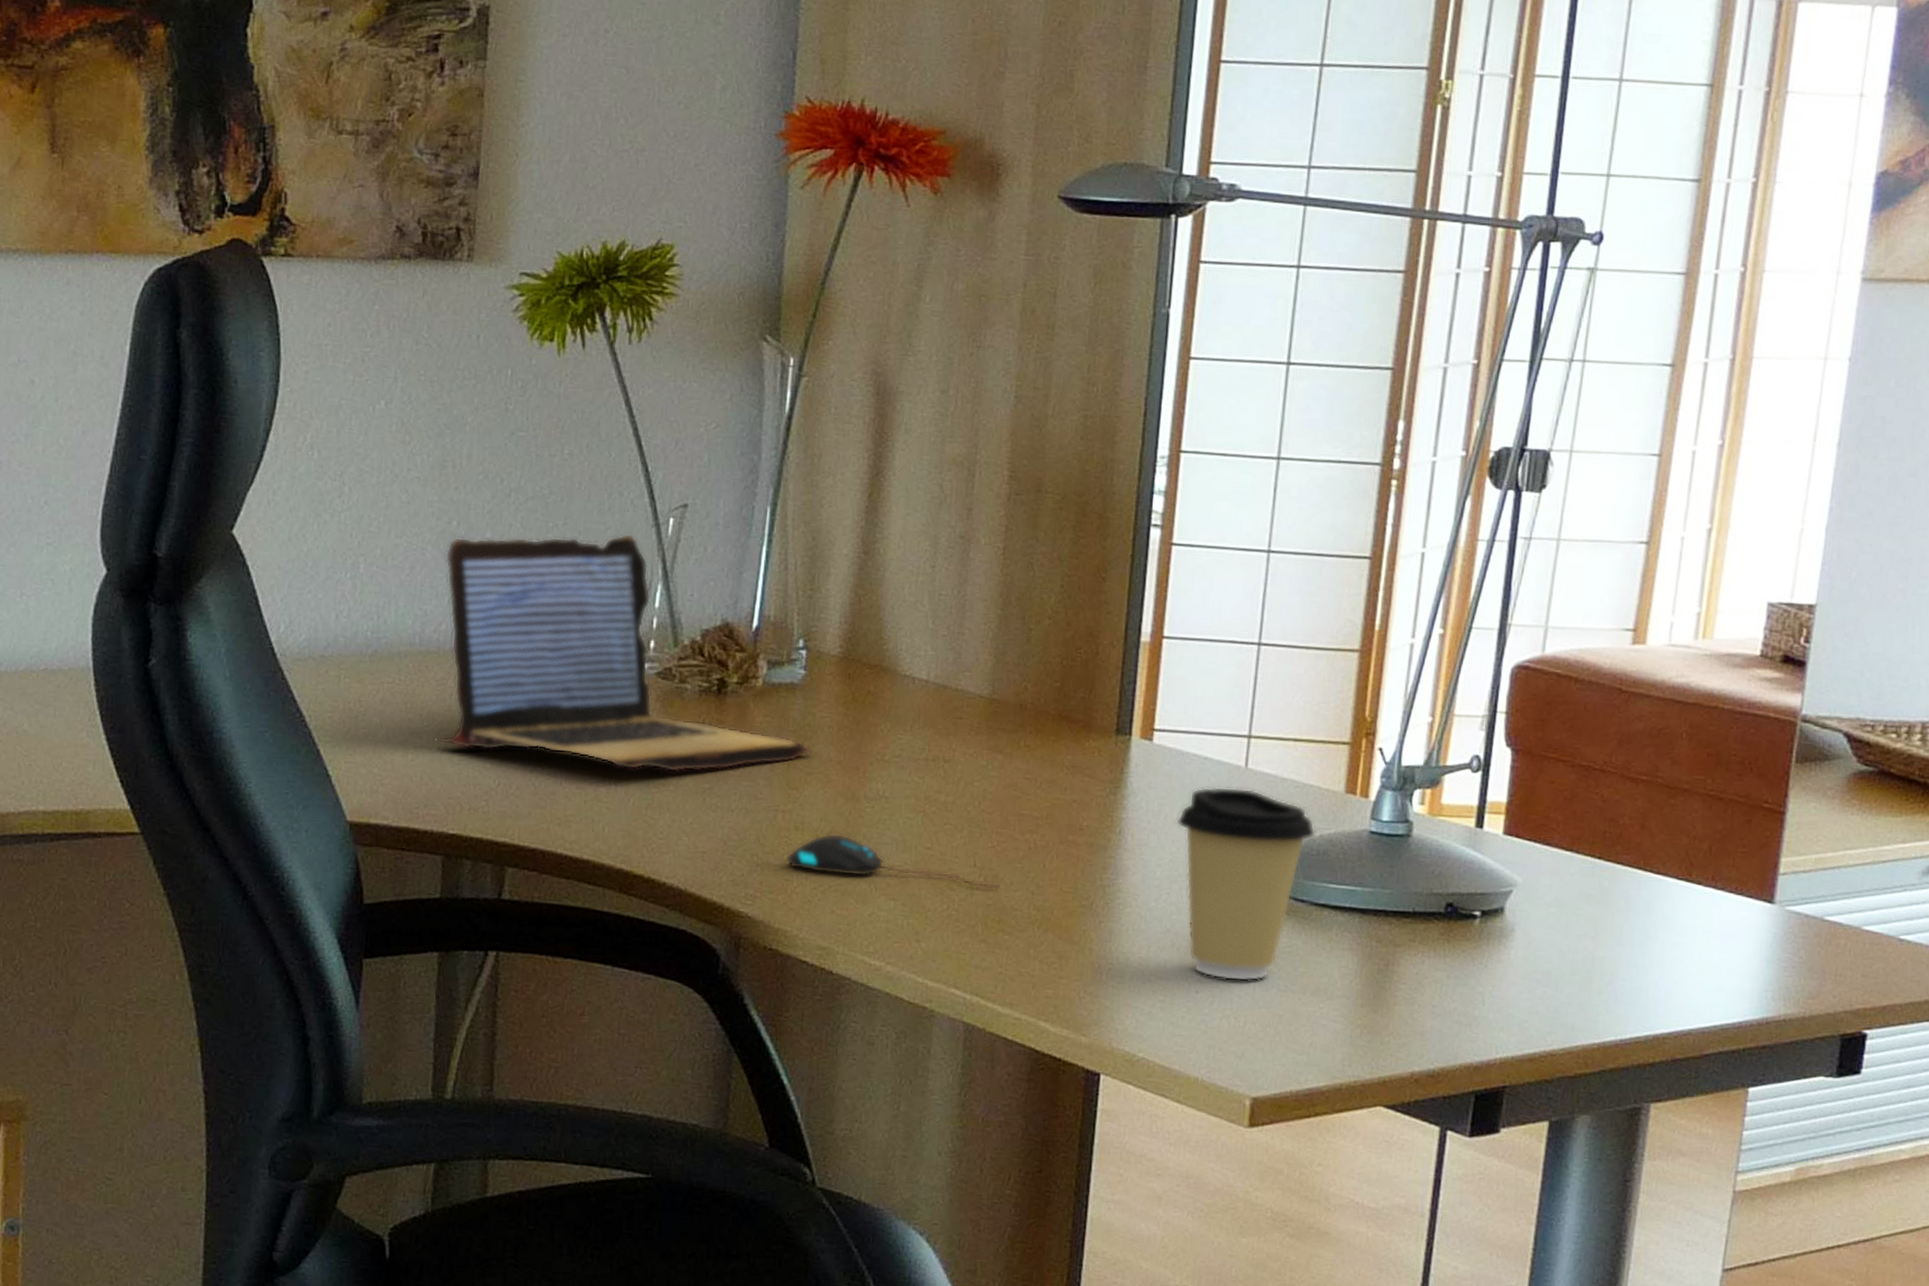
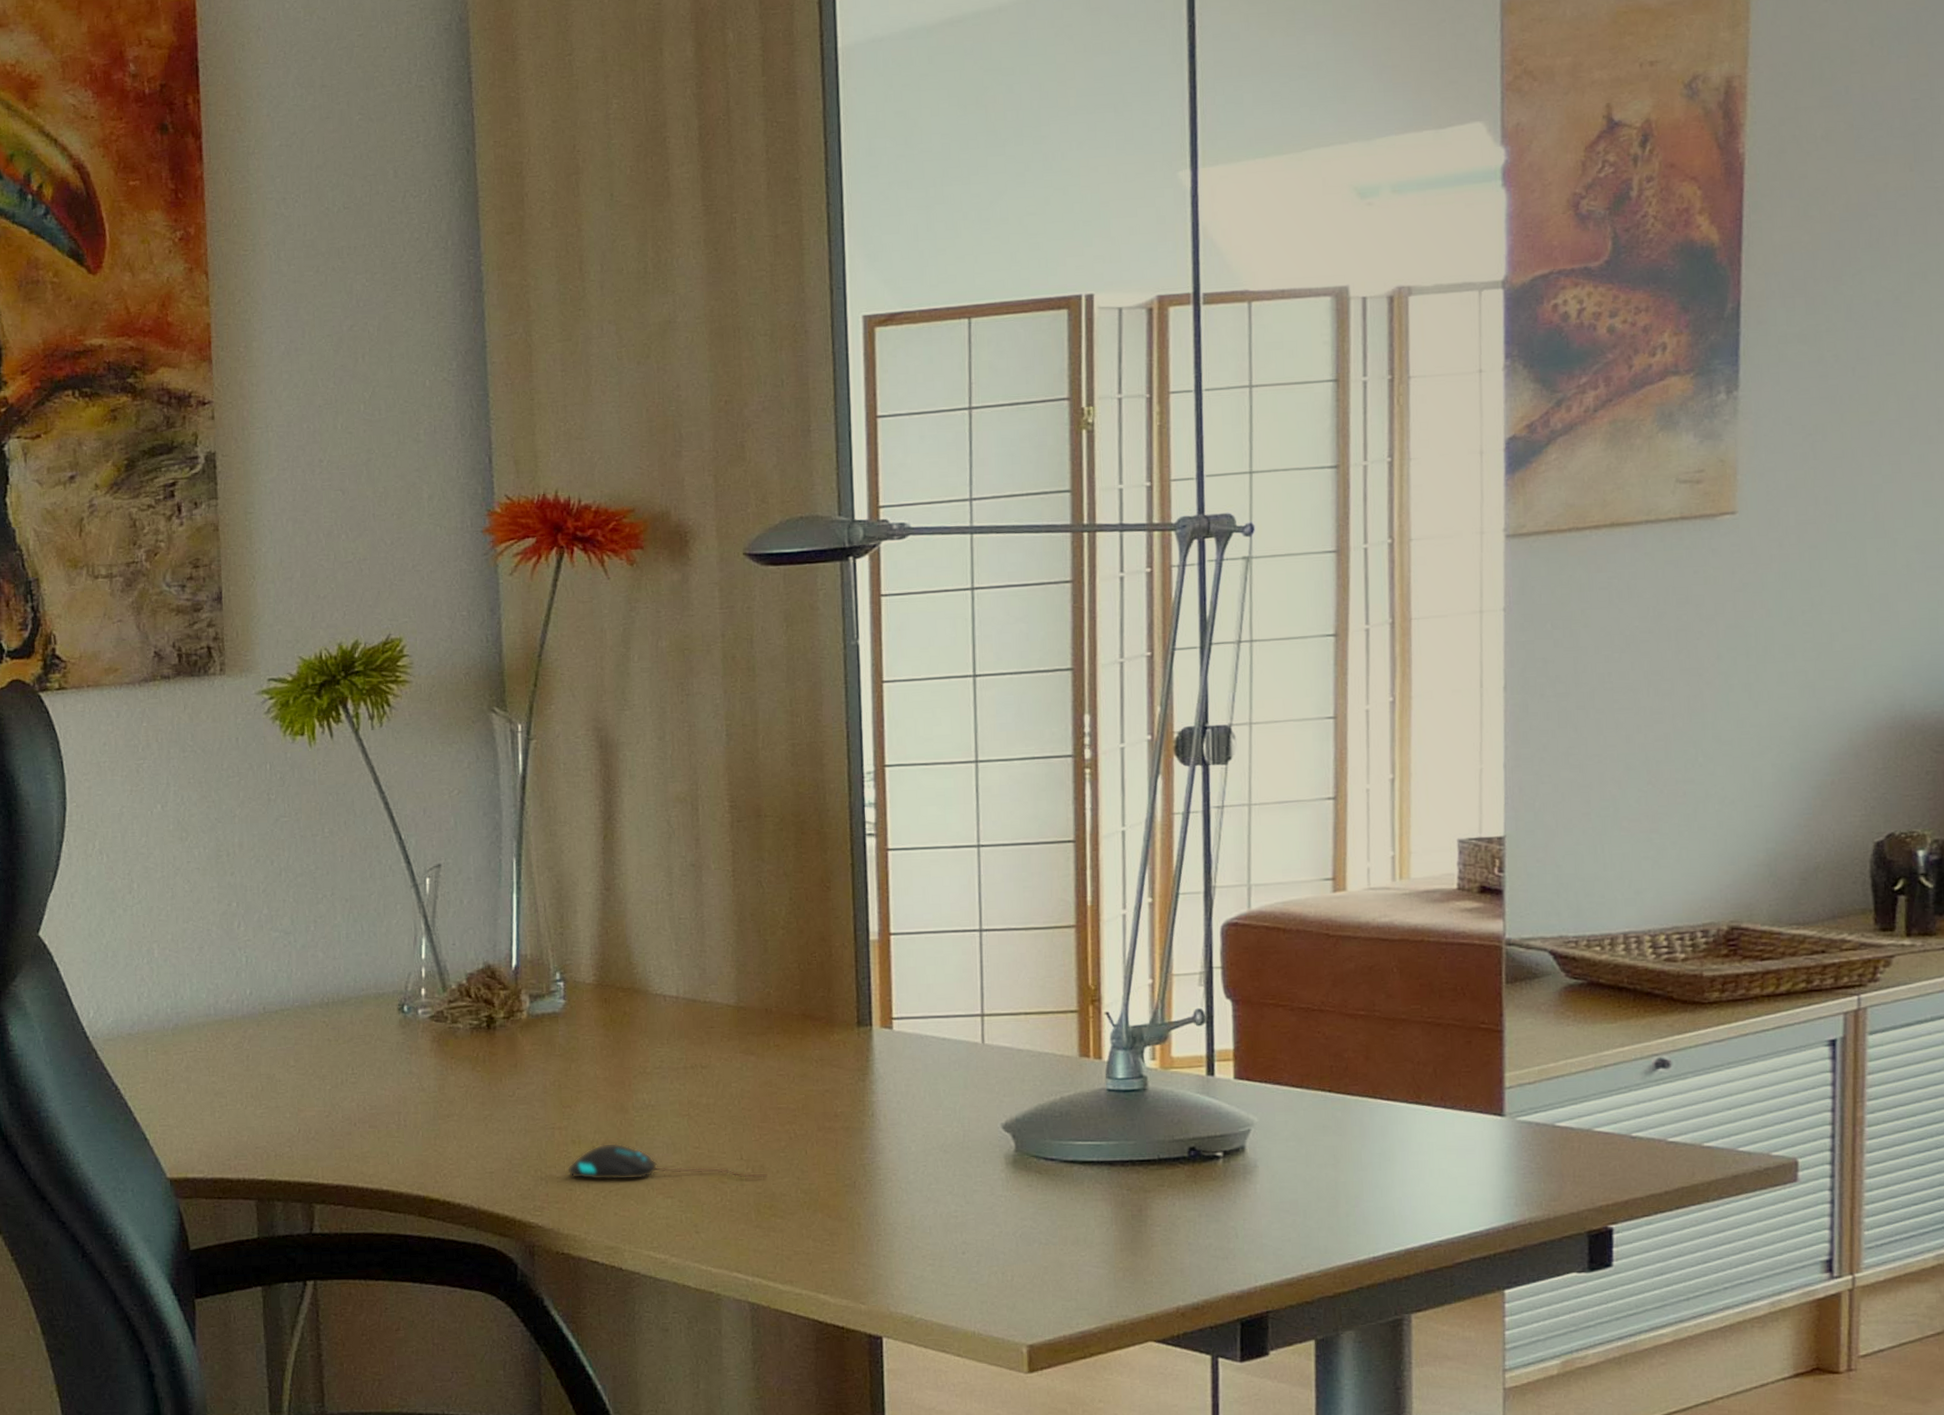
laptop: present [436,533,812,773] -> none [229,895,580,1106]
coffee cup: present [1176,786,1316,982] -> none [924,1062,1056,1240]

